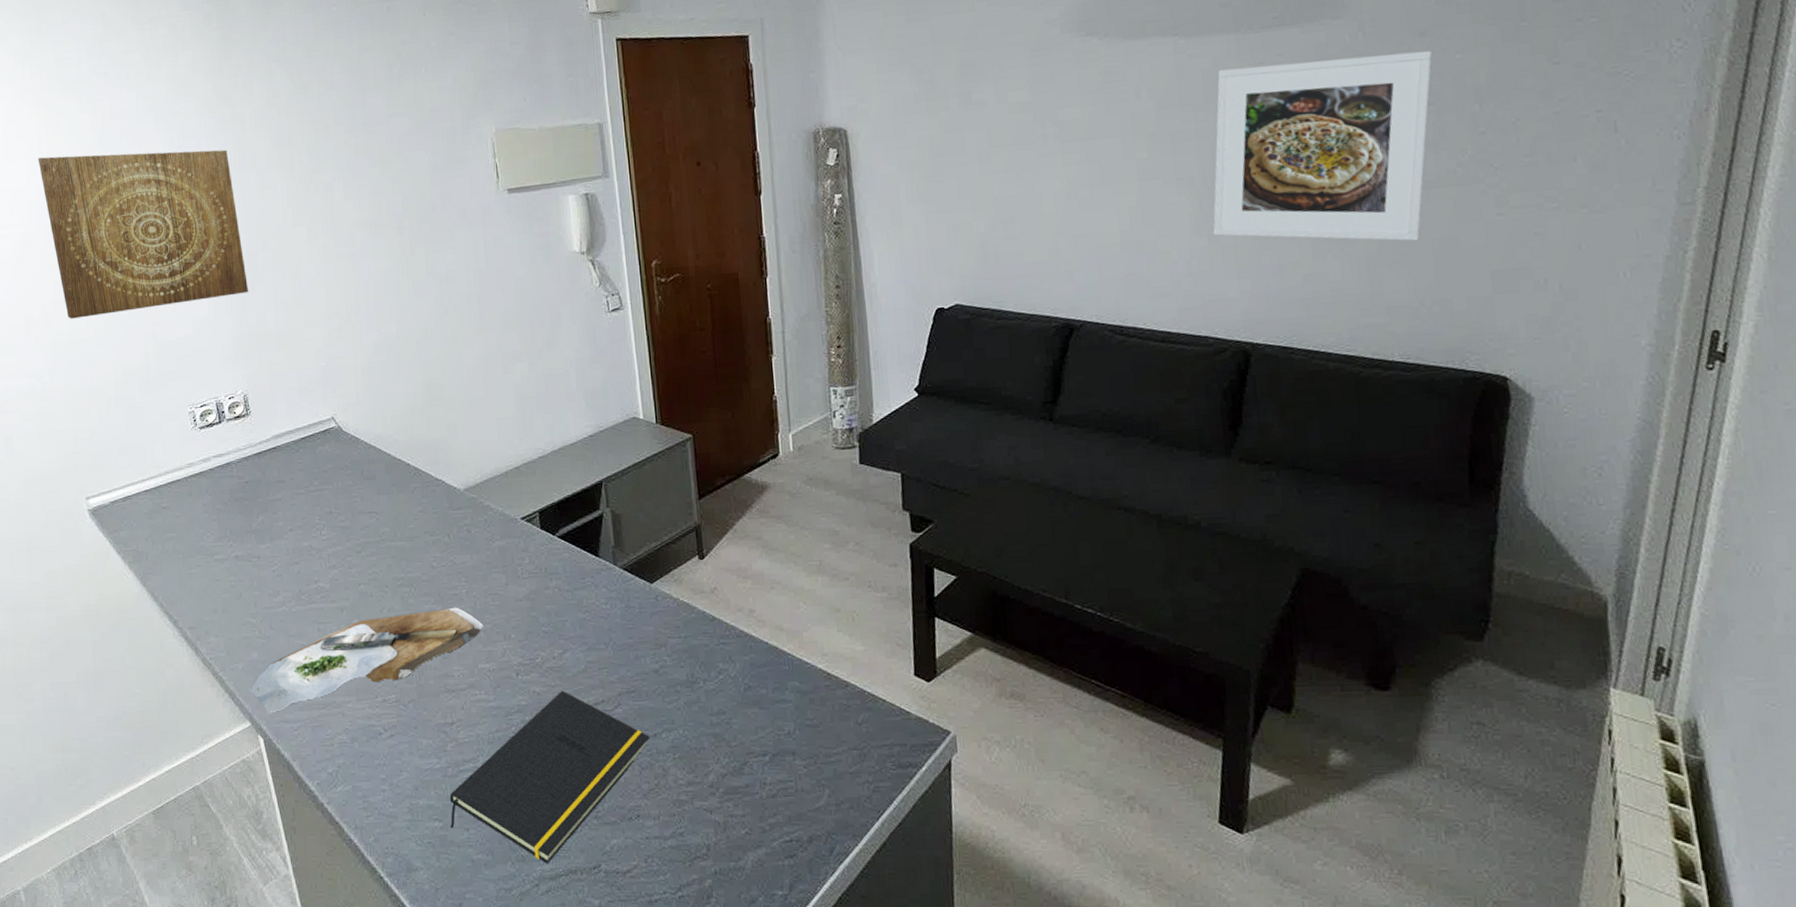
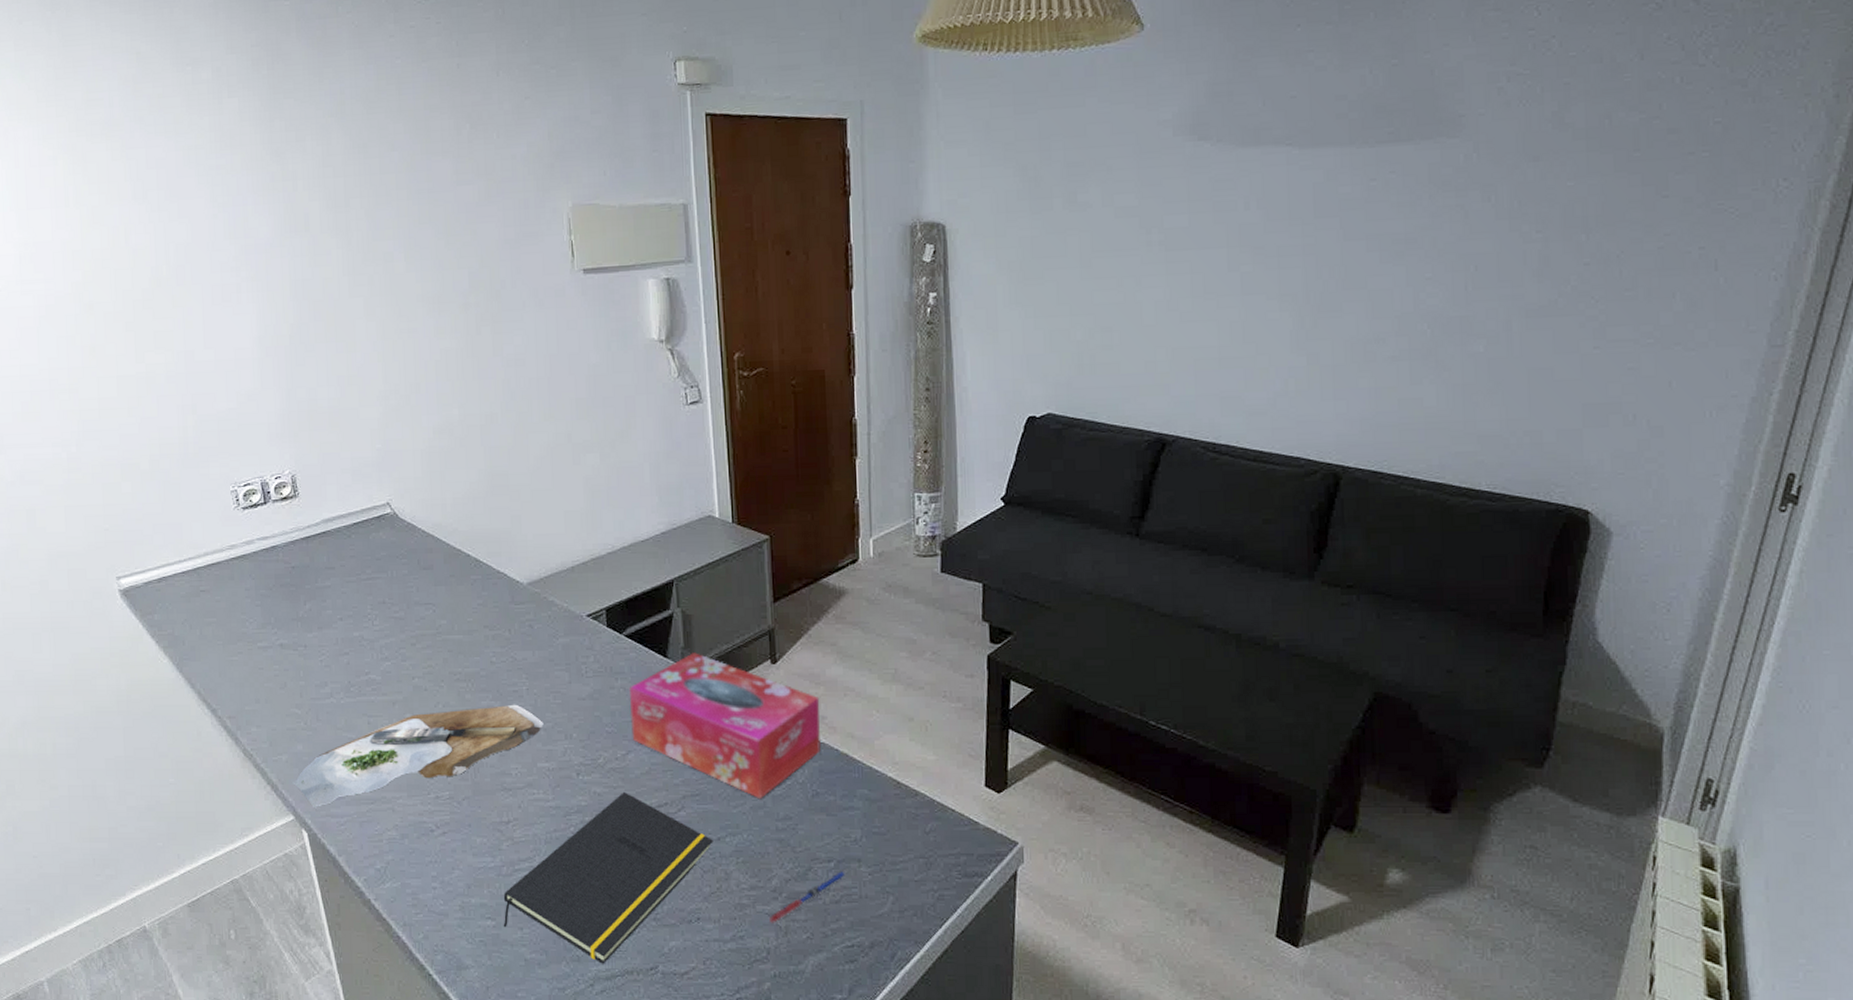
wall art: present [38,149,249,319] -> none [64,207,299,386]
tissue box: none [564,551,751,695] -> present [630,652,821,800]
pen: none [706,760,785,819] -> present [768,867,850,923]
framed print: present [1213,50,1433,242] -> none [1312,176,1544,371]

